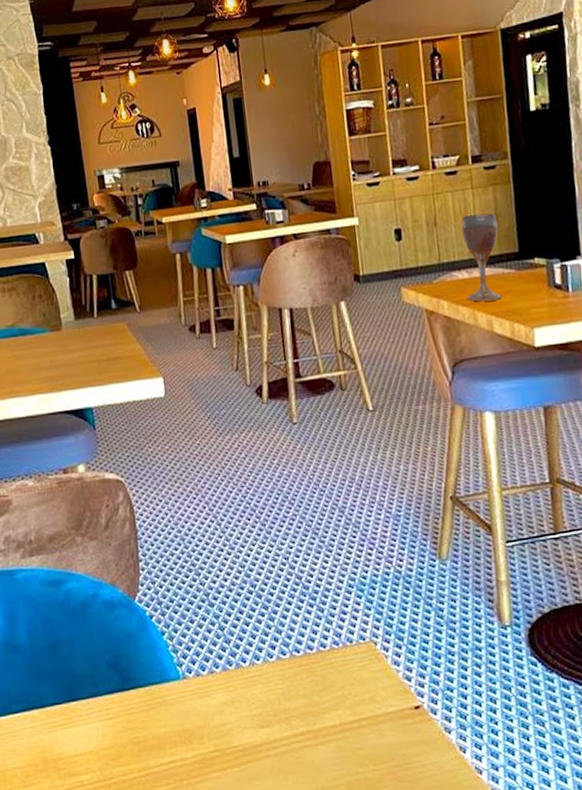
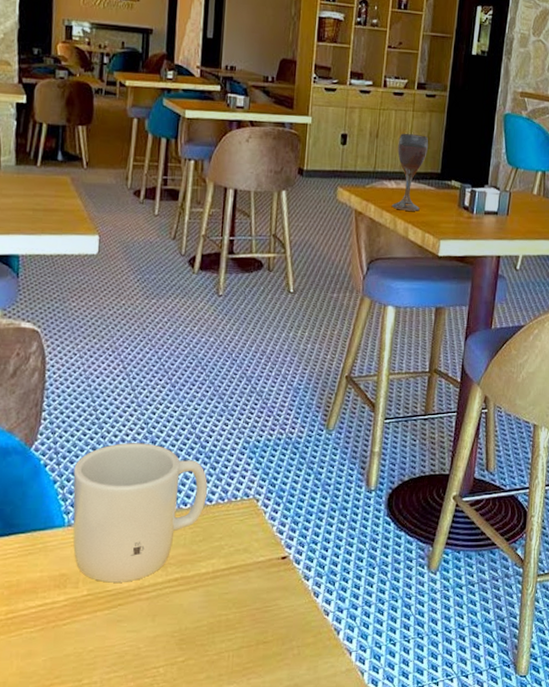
mug: none [179,587,320,738] -> present [72,443,208,583]

